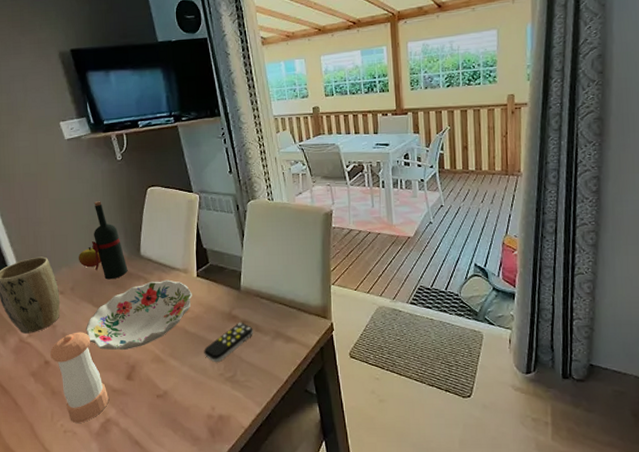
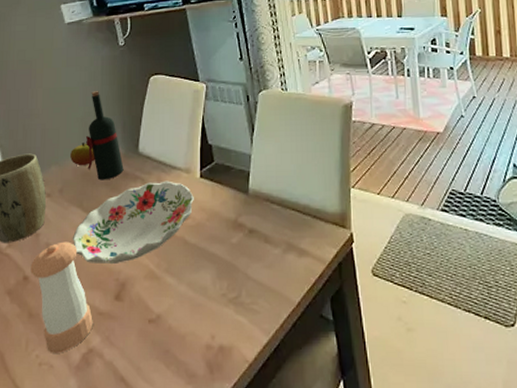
remote control: present [204,323,253,363] -> none [205,232,262,280]

